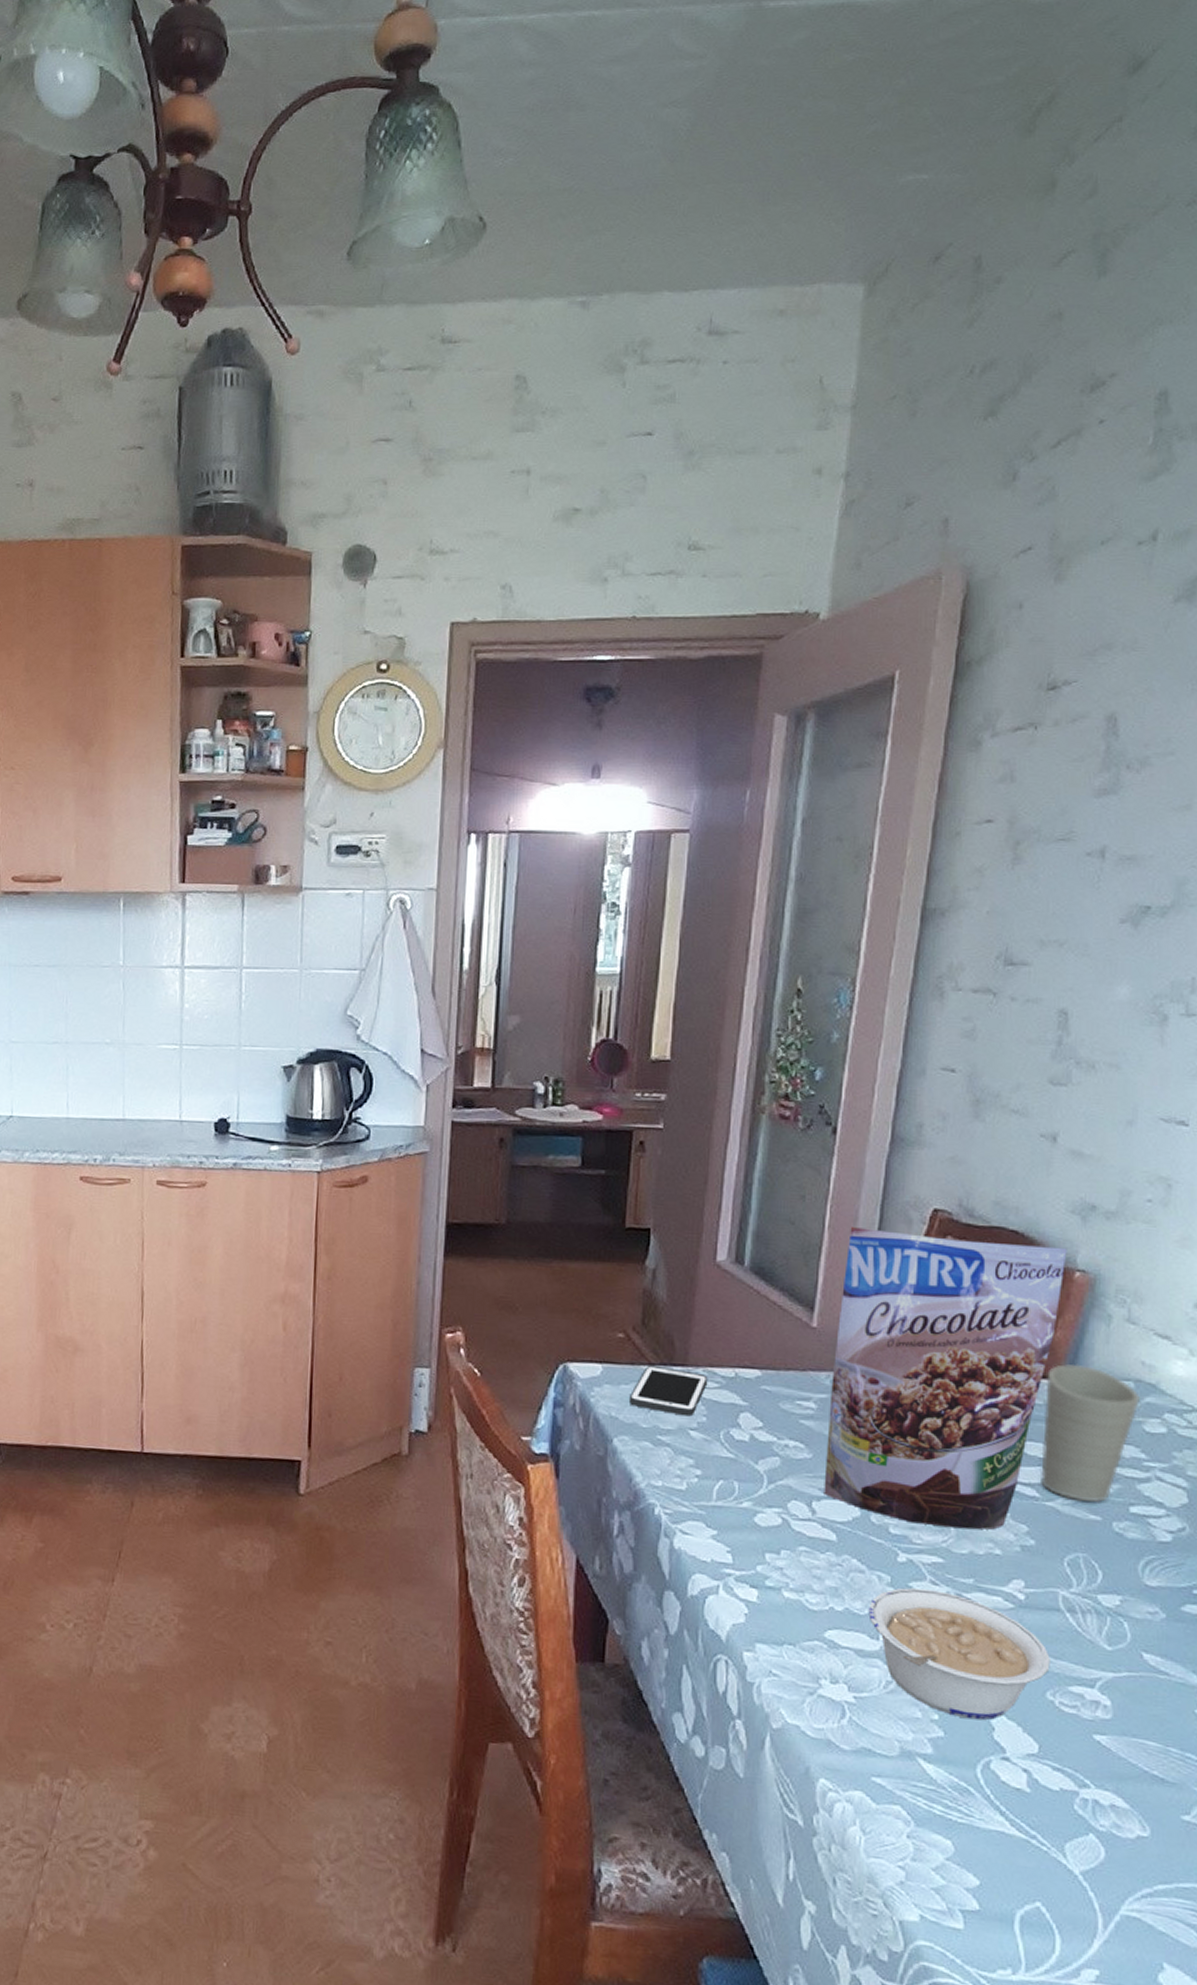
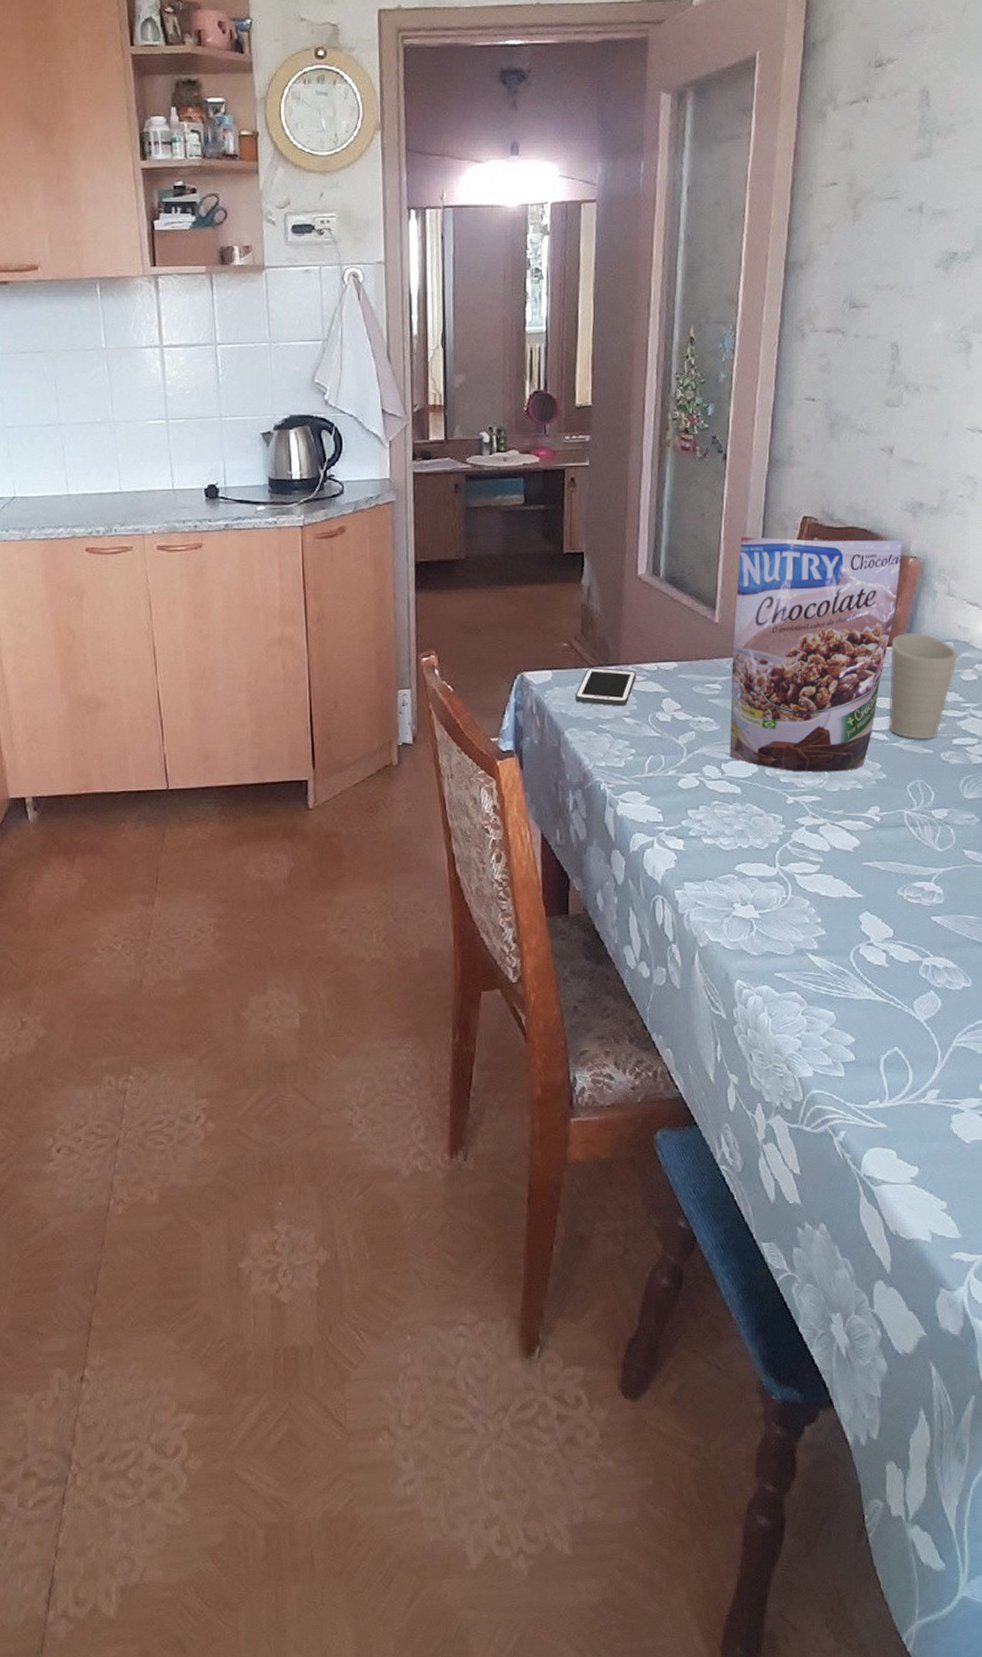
legume: present [868,1588,1050,1720] -> none [767,822,900,919]

